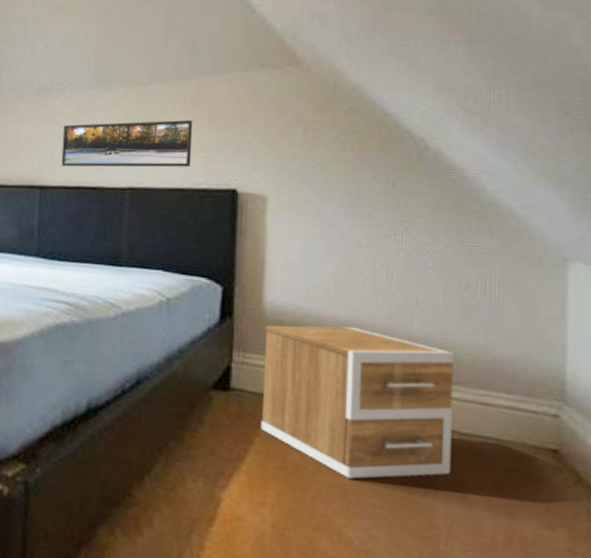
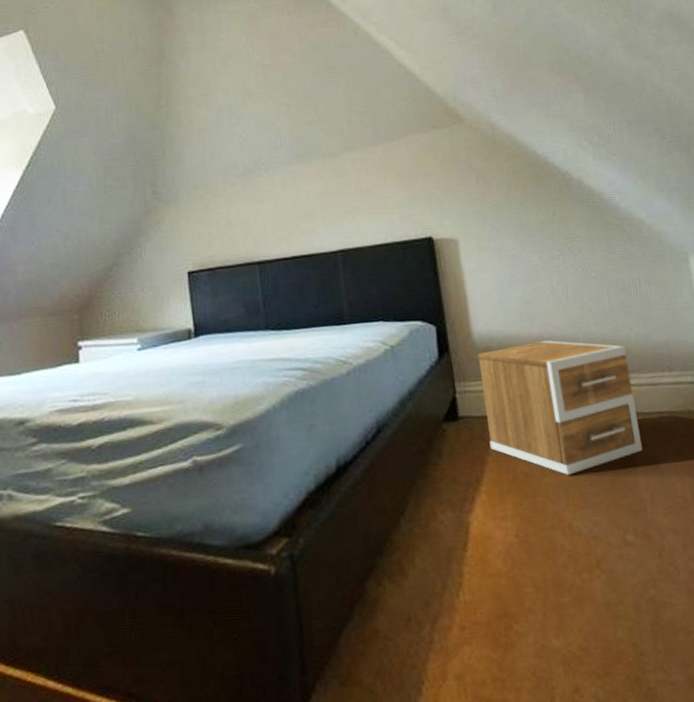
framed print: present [61,119,193,168] -> none [271,181,390,240]

